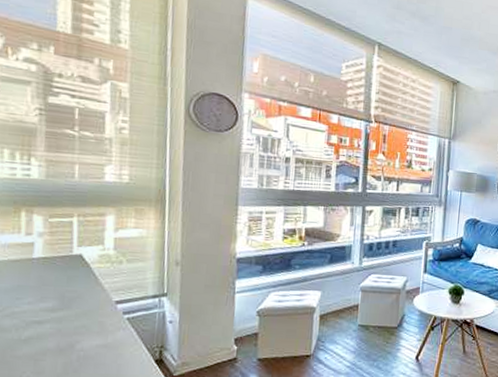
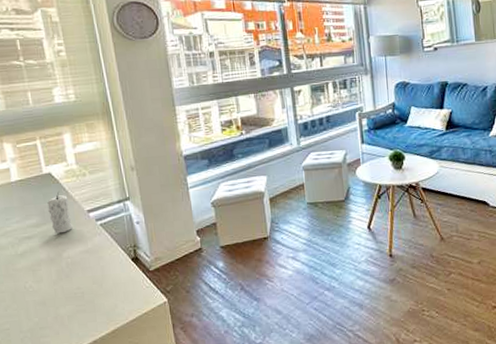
candle: none [69,276,96,323] -> present [47,192,74,234]

